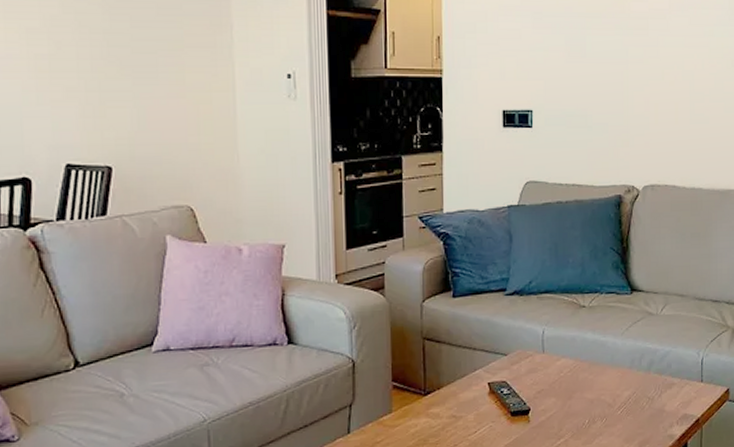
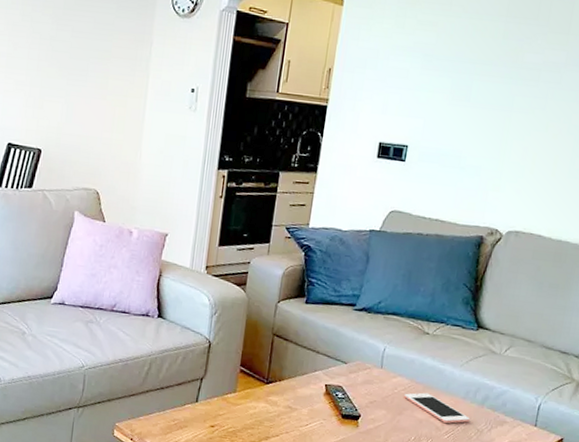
cell phone: none [571,370,639,398] -> present [404,392,470,424]

